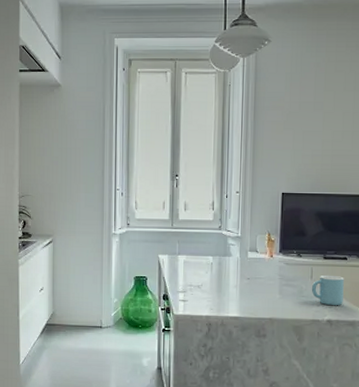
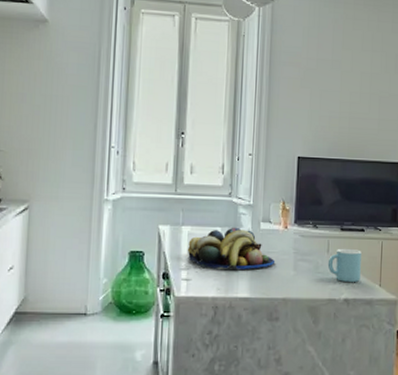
fruit bowl: none [183,256,262,294] -> present [187,227,276,271]

